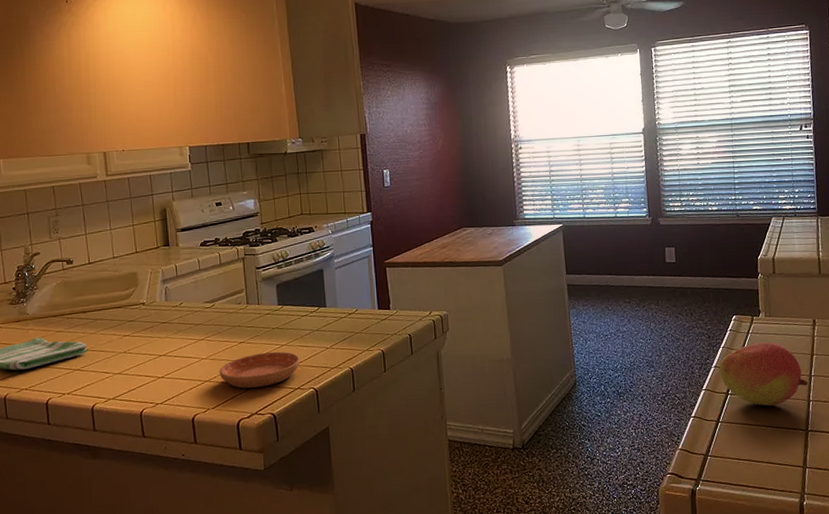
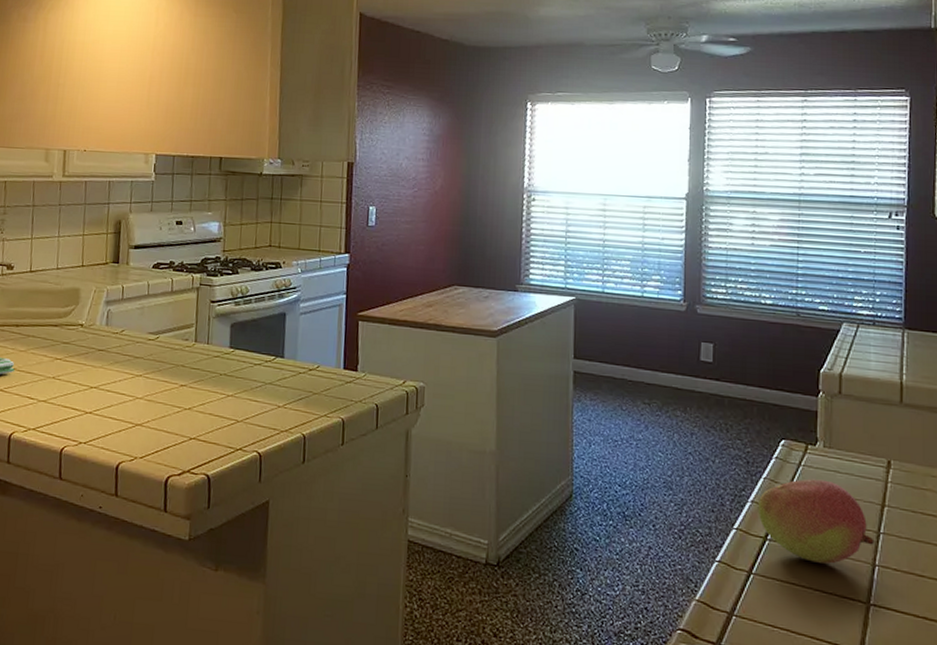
saucer: present [219,351,301,388] -> none [153,401,247,442]

